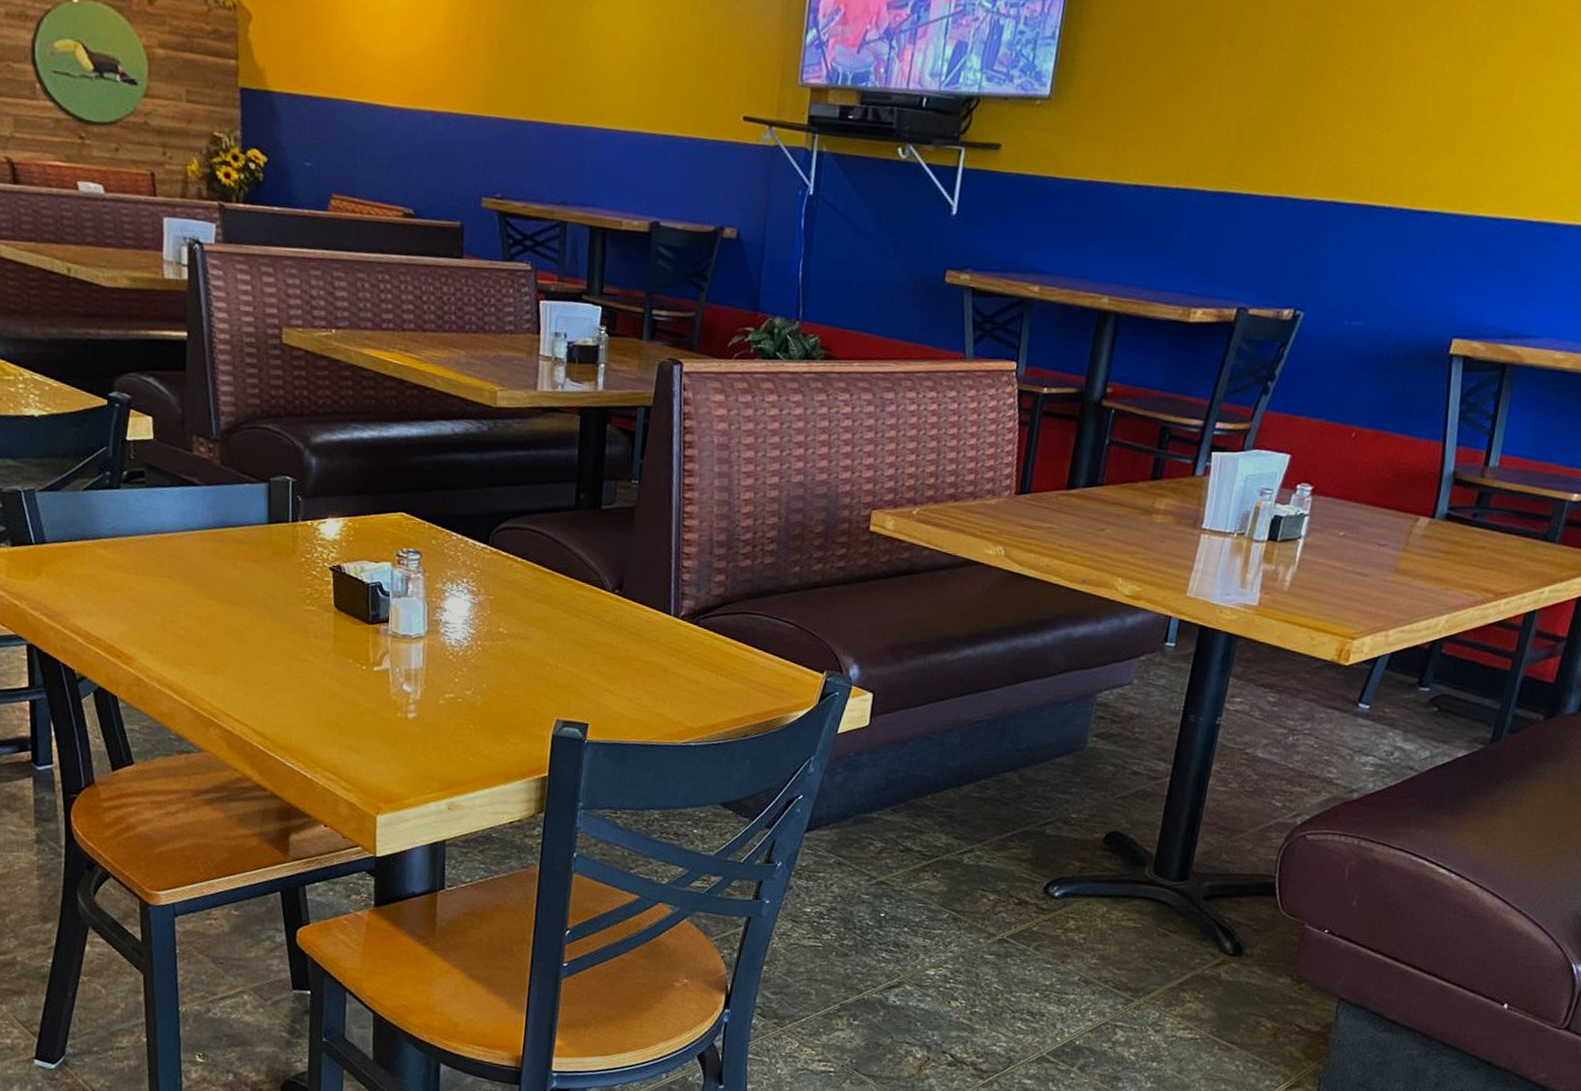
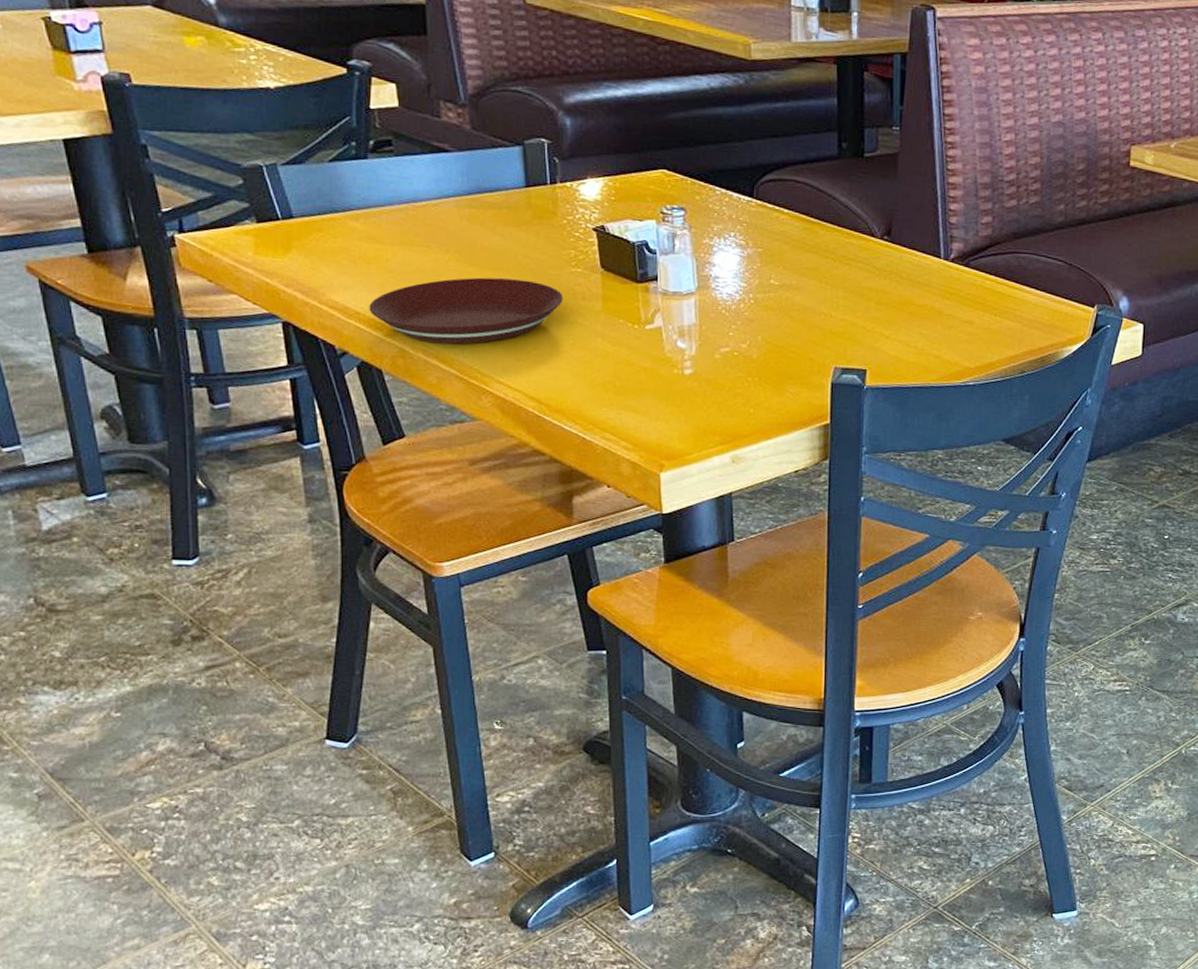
plate: none [109,610,296,676] -> present [369,277,563,344]

